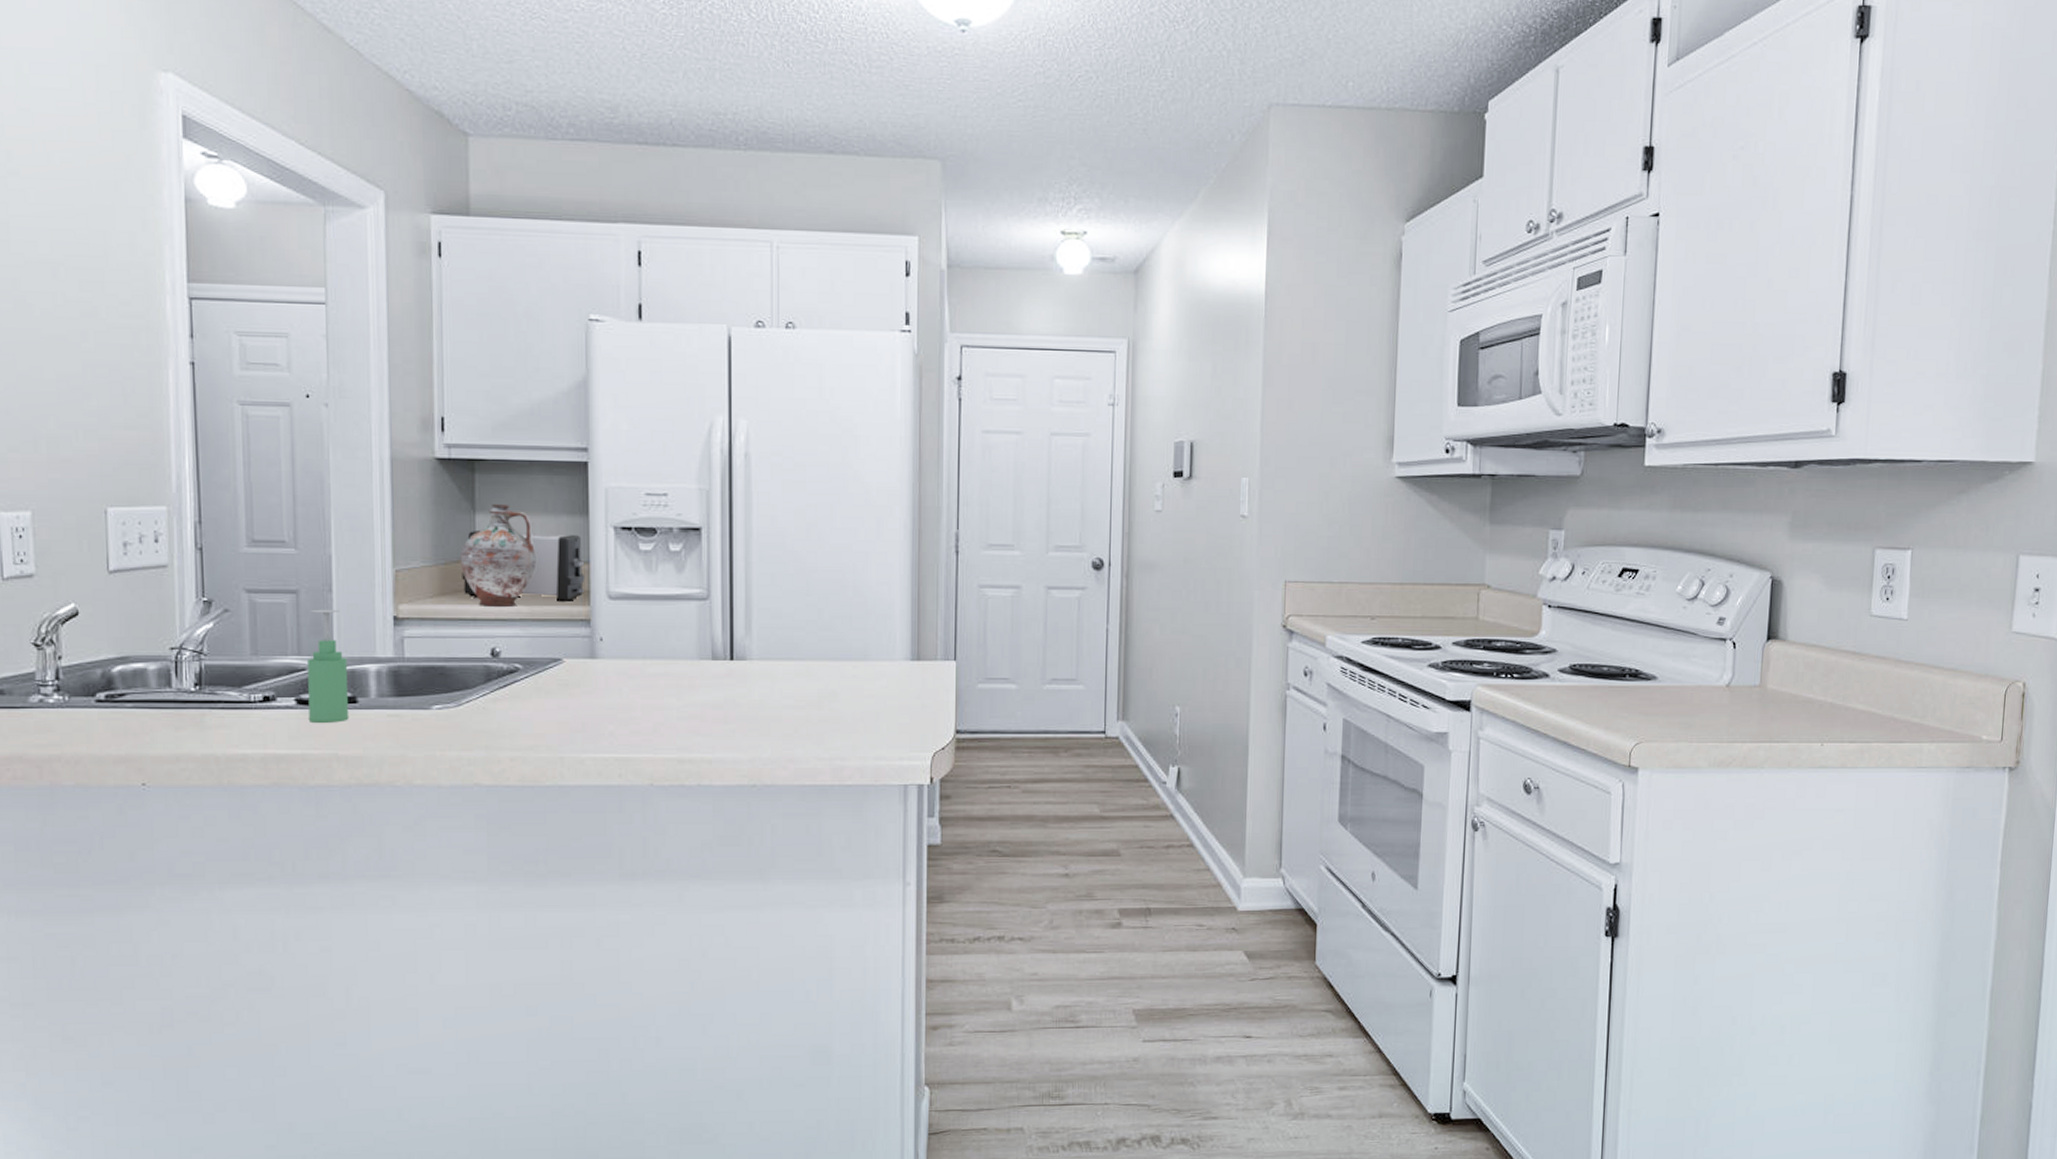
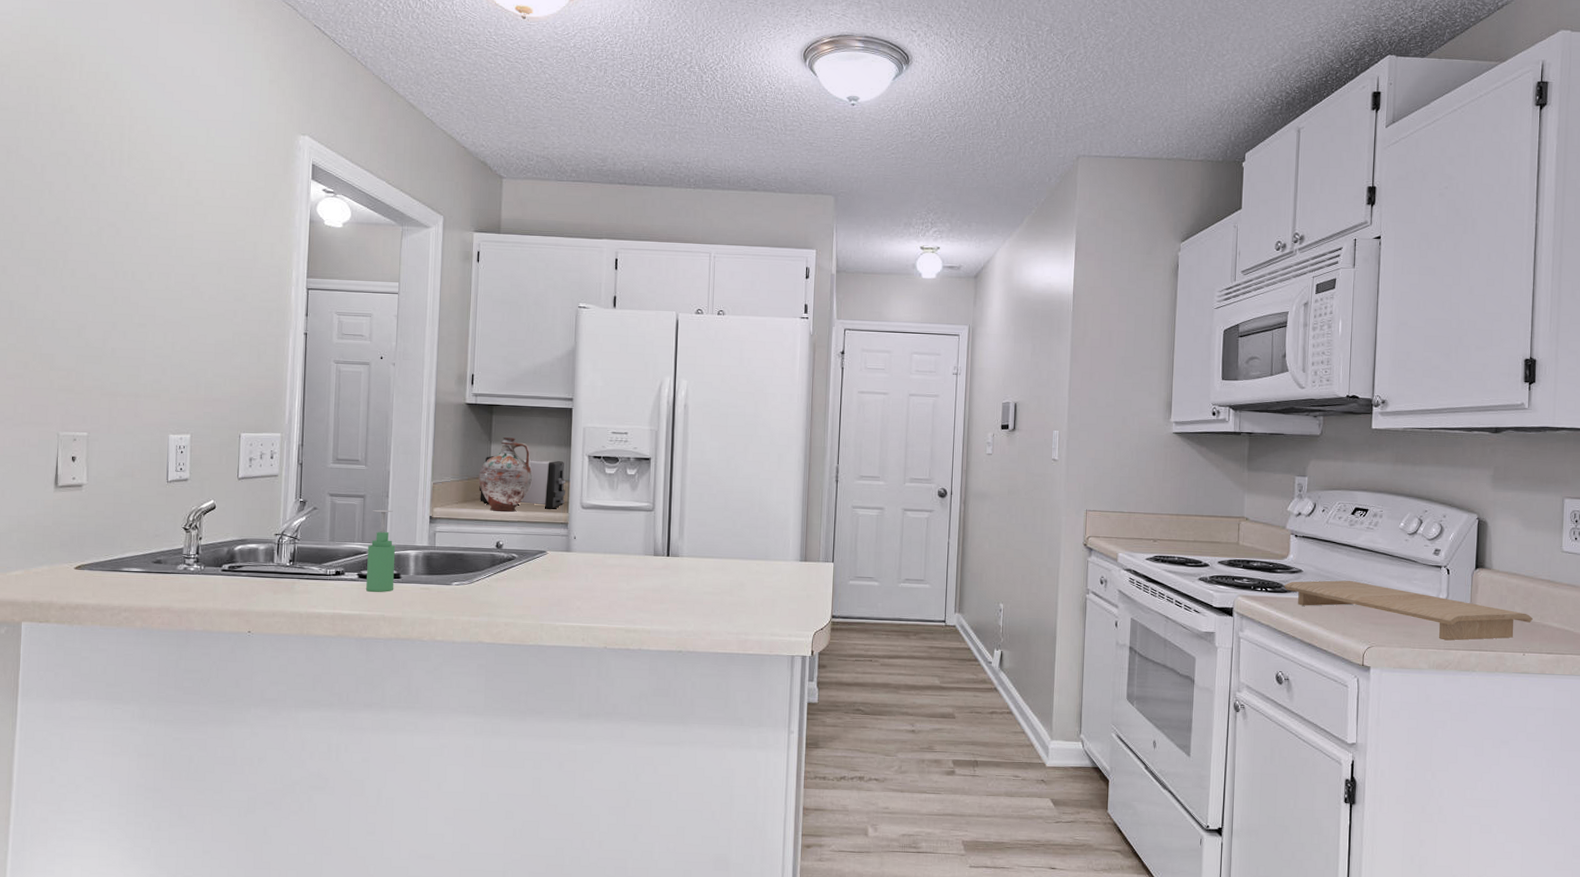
cutting board: none [1534,660,1834,731] -> present [1284,580,1533,641]

